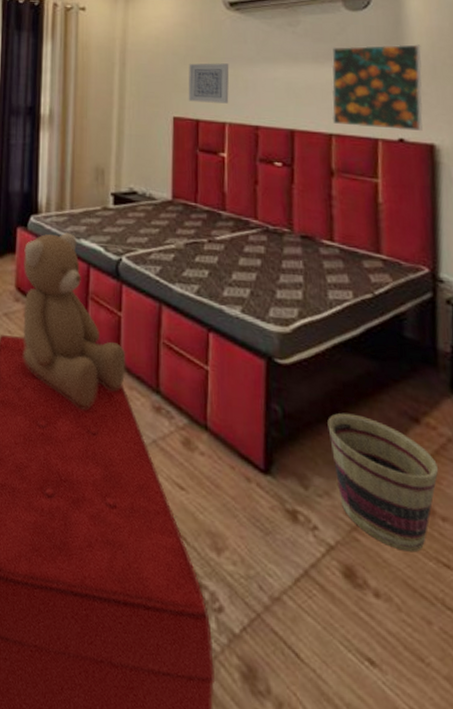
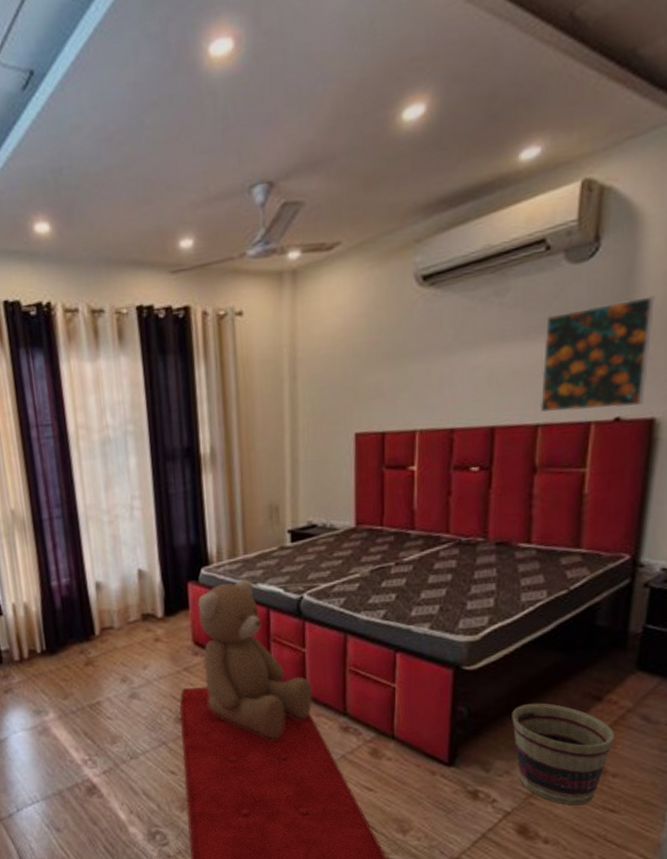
wall art: present [188,63,229,104] -> none [372,357,421,412]

